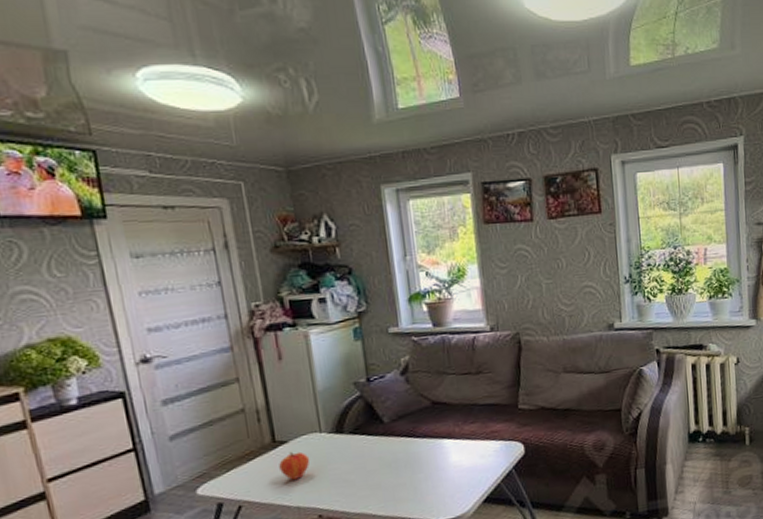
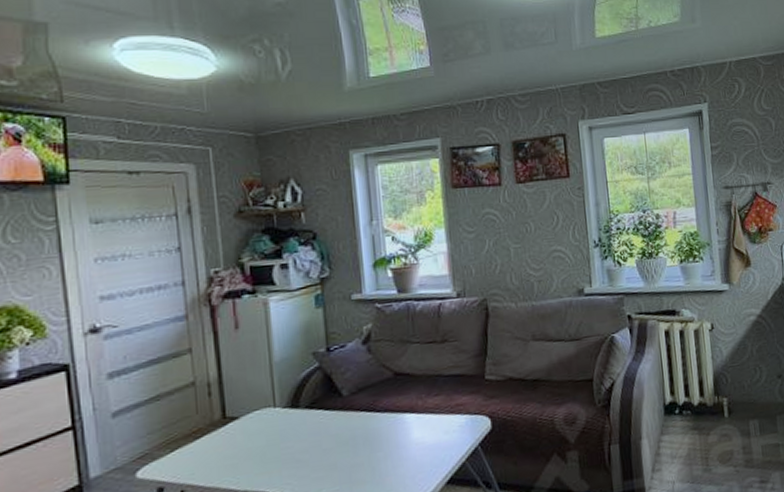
fruit: present [279,451,310,480] -> none [228,428,262,461]

